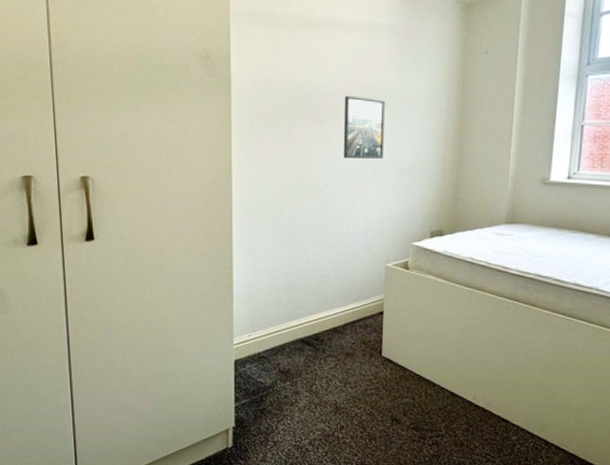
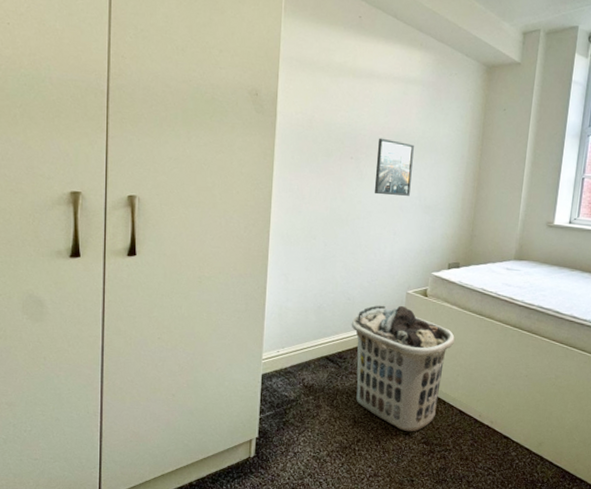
clothes hamper: none [326,280,442,418] -> present [351,305,455,432]

